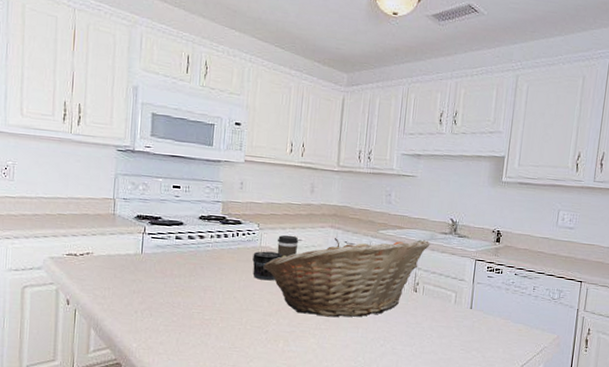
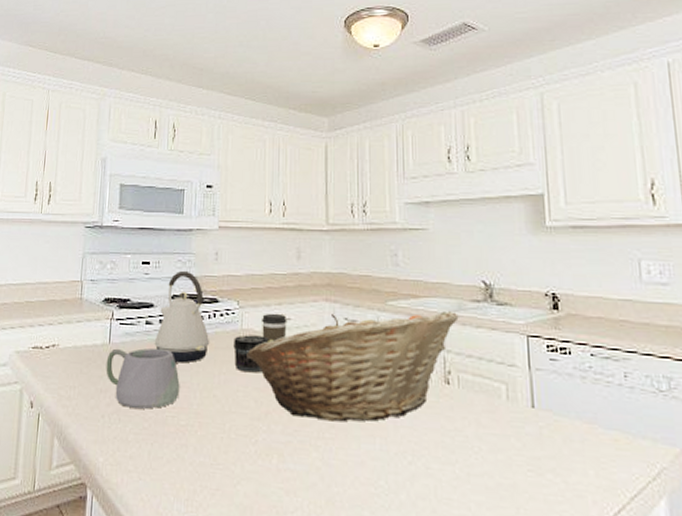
mug: none [138,258,206,307] -> present [106,348,180,409]
kettle: none [183,196,233,272] -> present [154,270,210,364]

